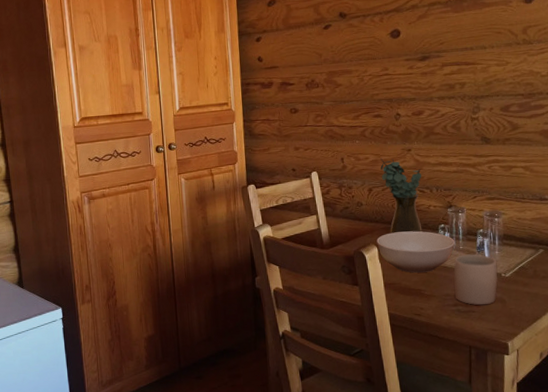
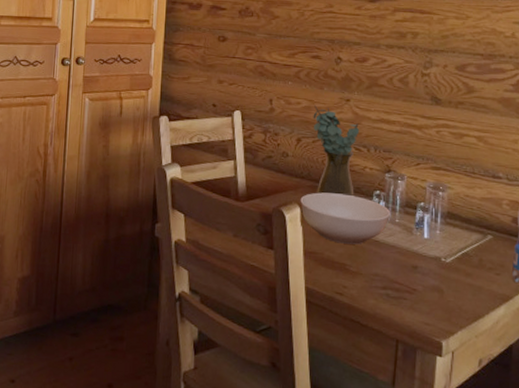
mug: present [453,254,498,306] -> none [384,229,437,293]

